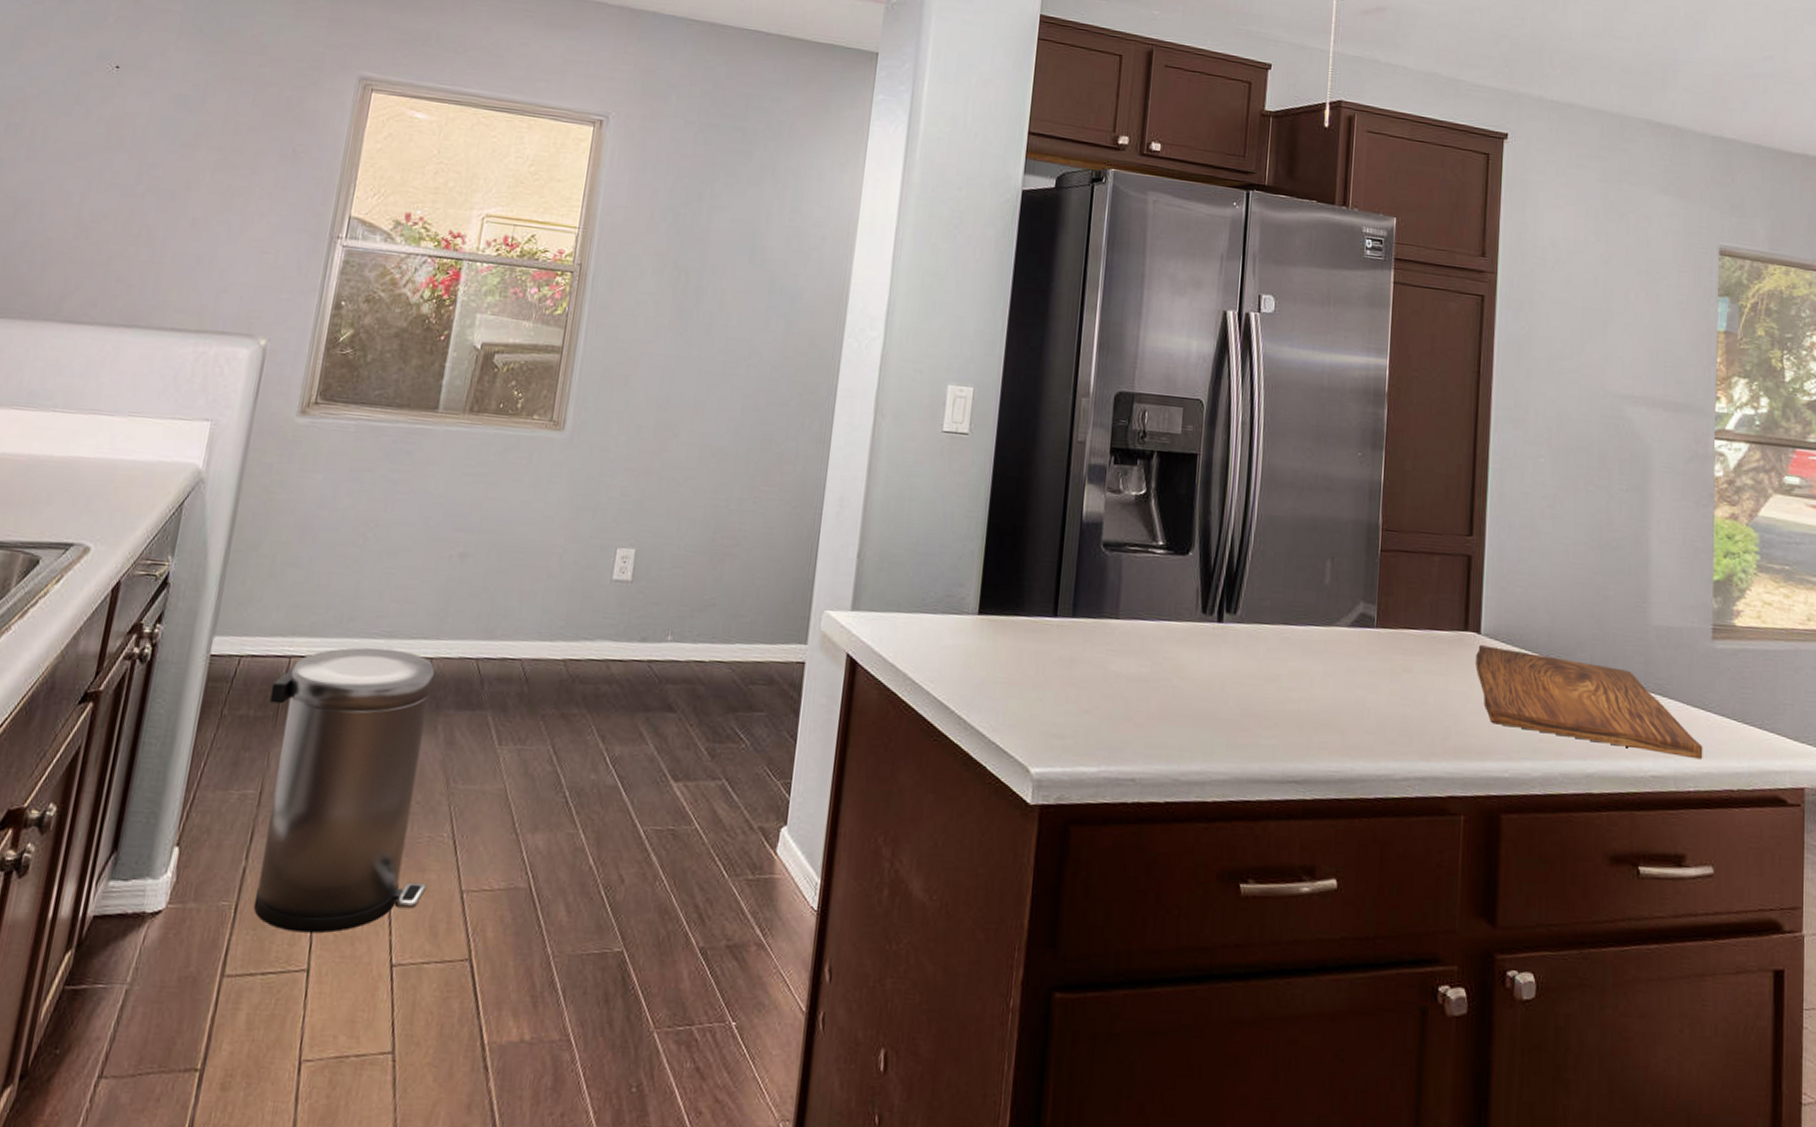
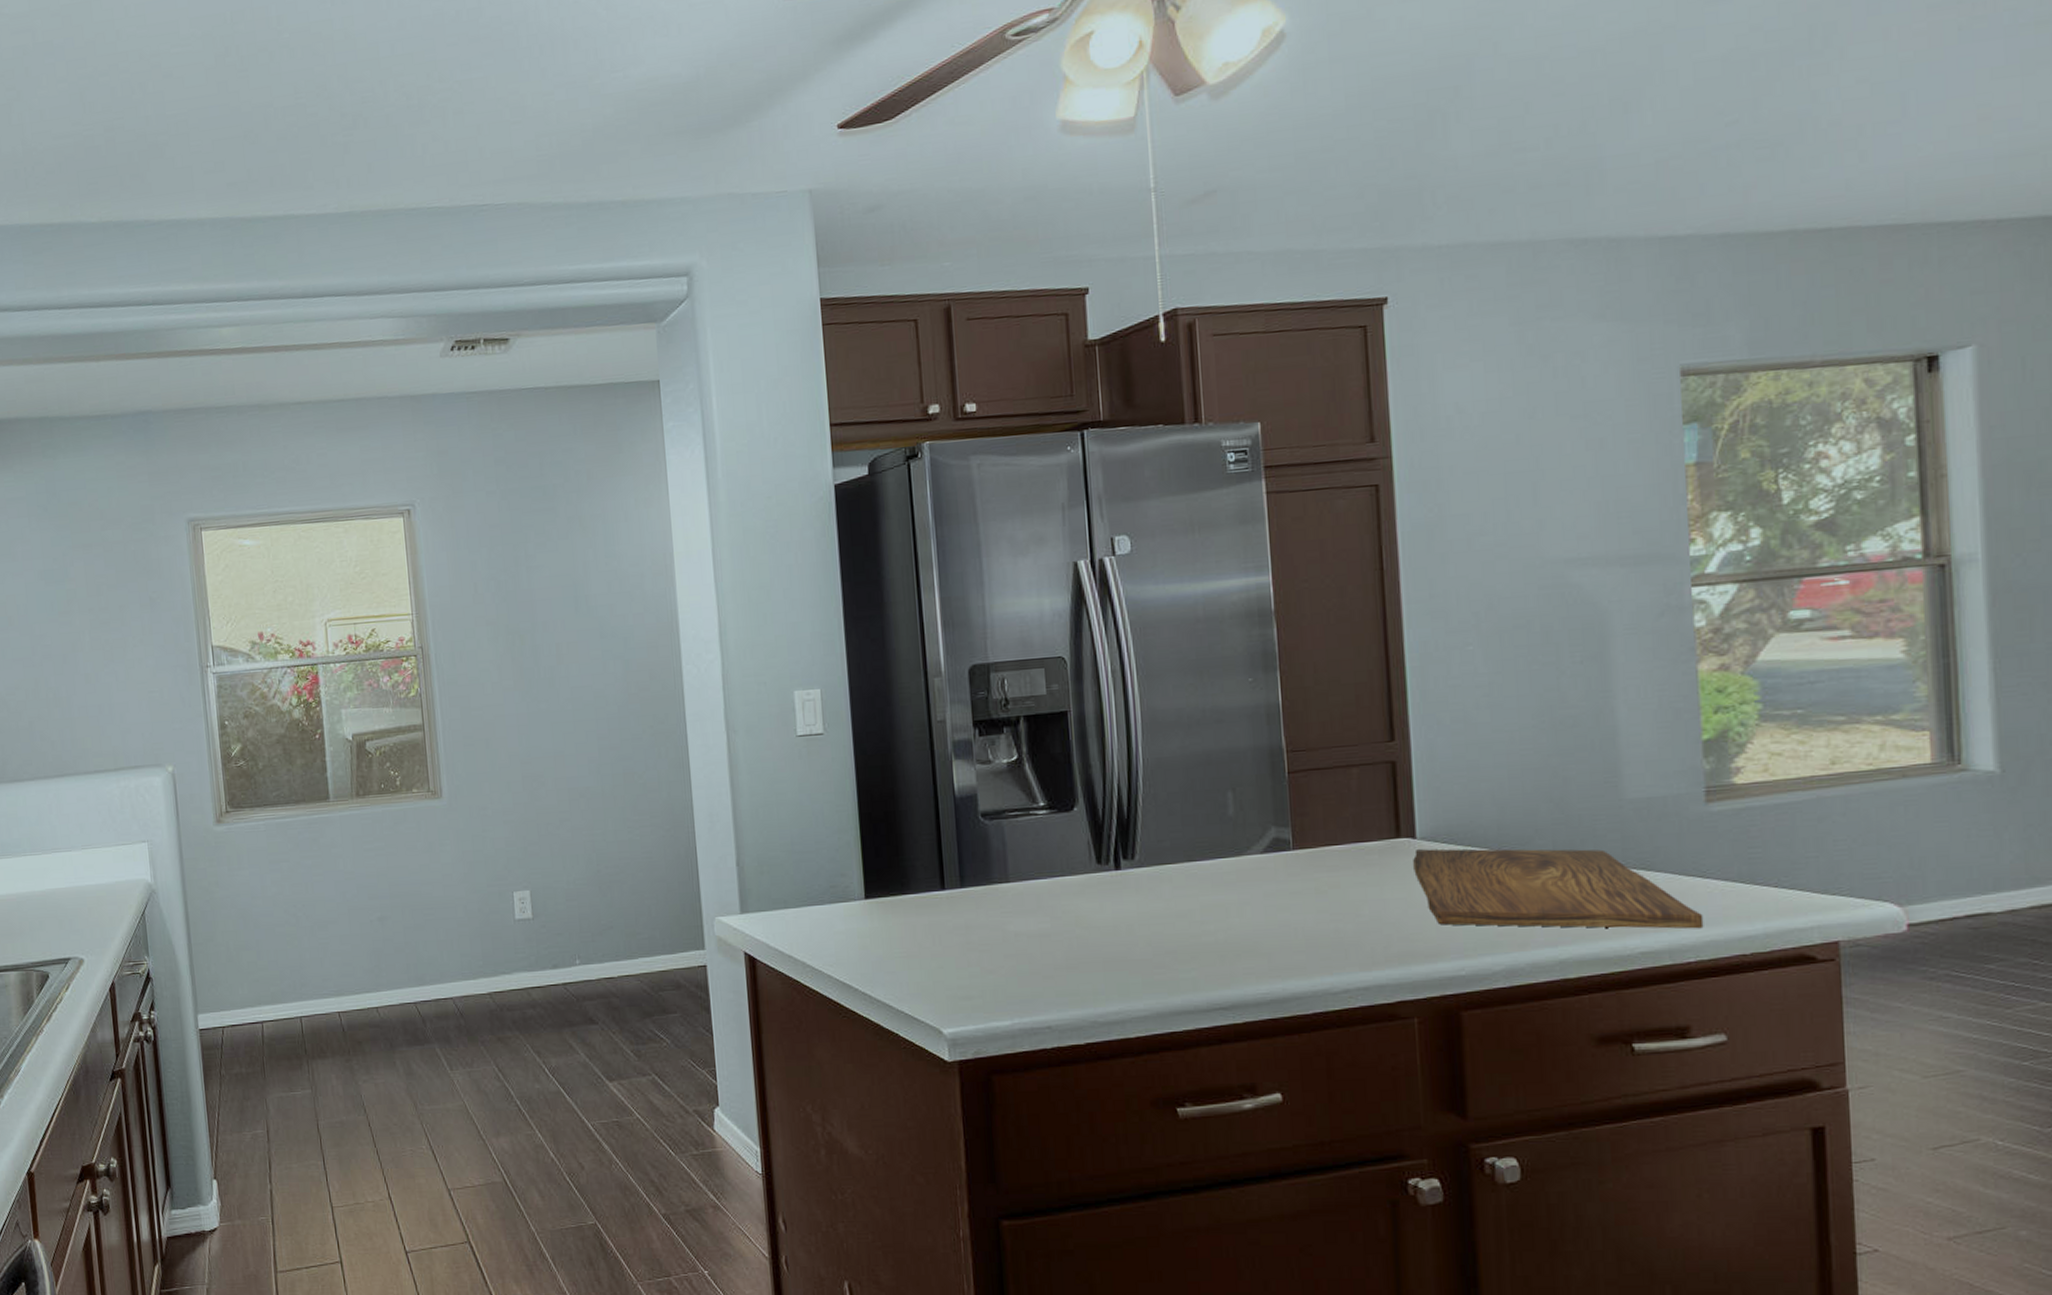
pedal bin: present [253,647,435,934] -> none [253,1004,419,1234]

